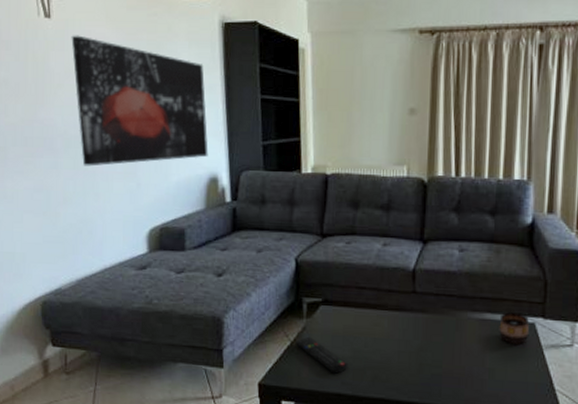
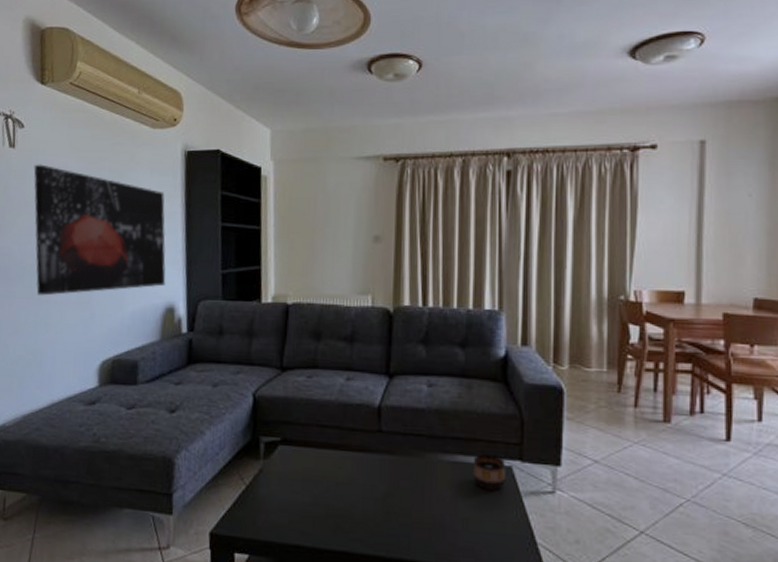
remote control: present [295,336,349,374] -> none [250,479,308,523]

